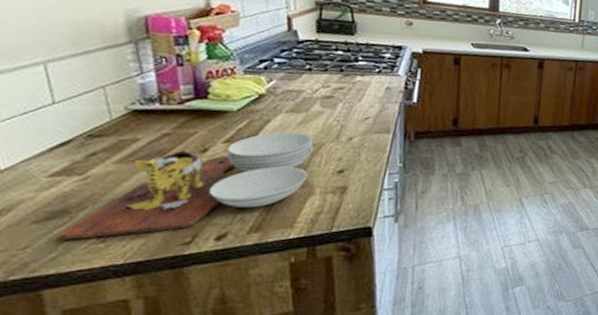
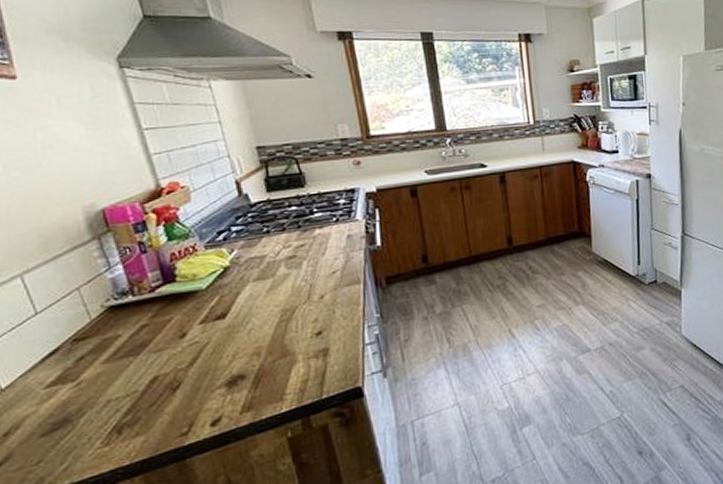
cutting board: present [59,131,313,240] -> none [66,299,288,449]

